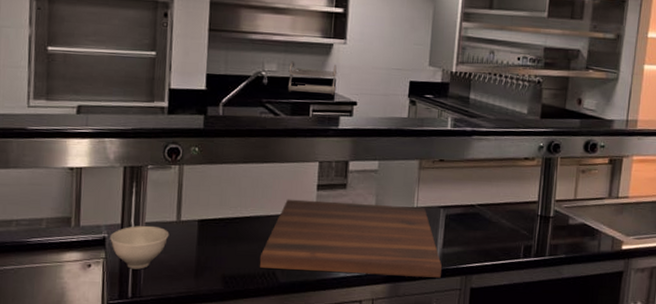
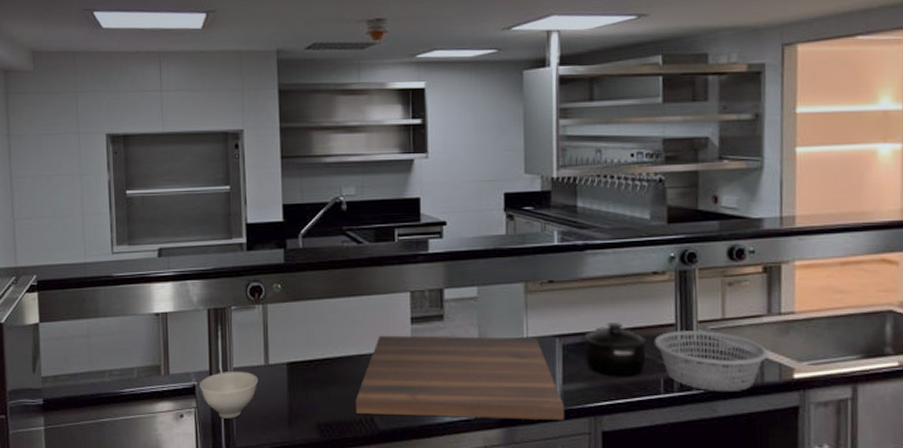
dish rack: present [287,61,337,96] -> none [368,181,422,218]
saucepan: none [463,198,513,244] -> present [584,323,647,377]
colander: none [519,207,605,259] -> present [654,331,768,393]

